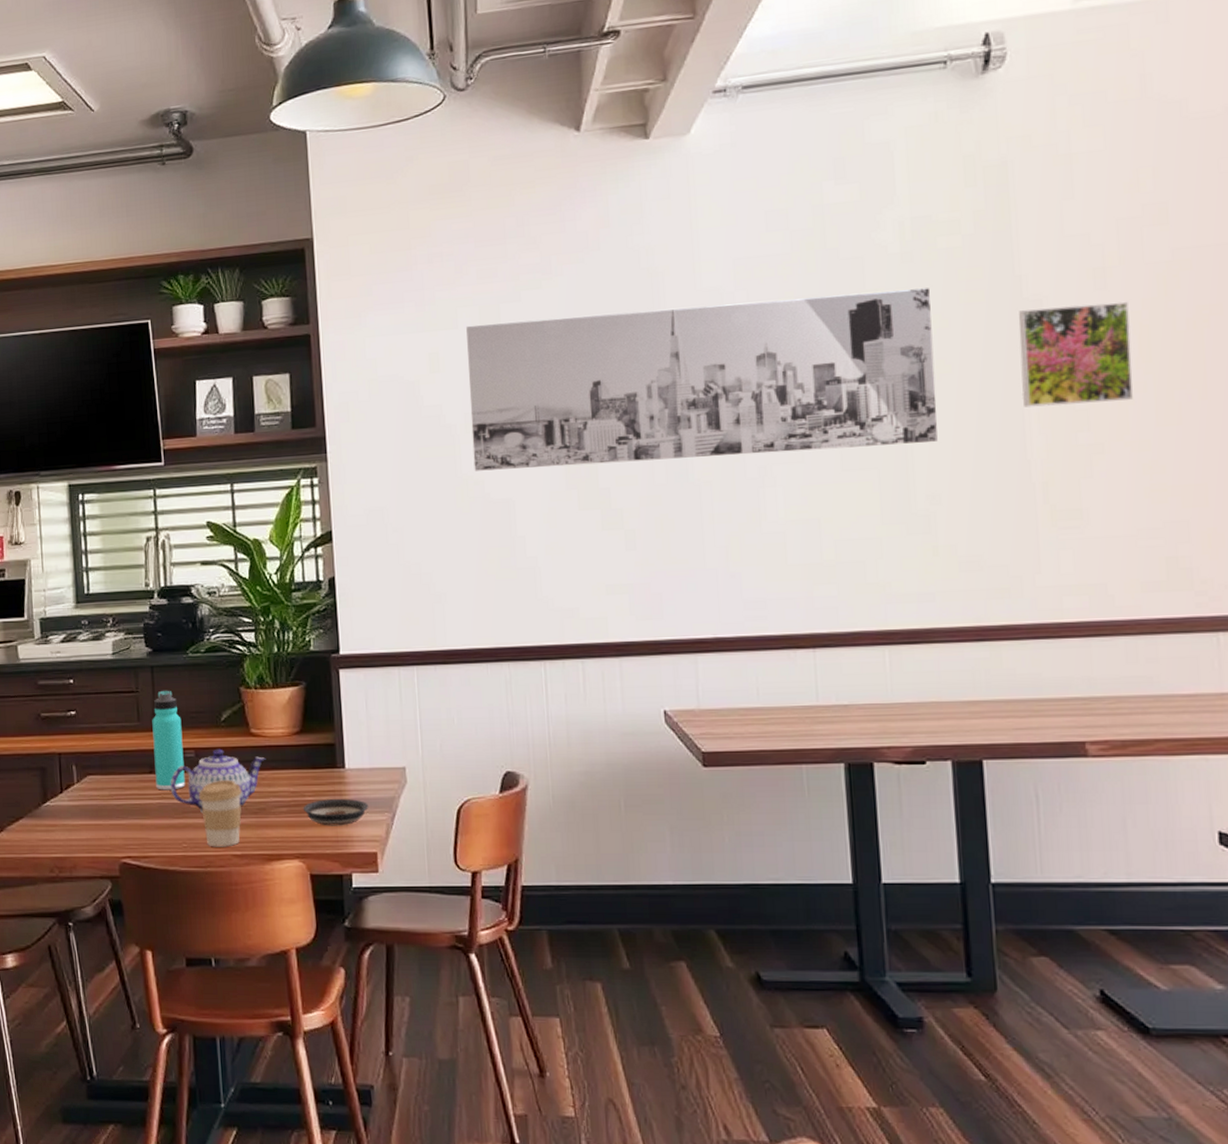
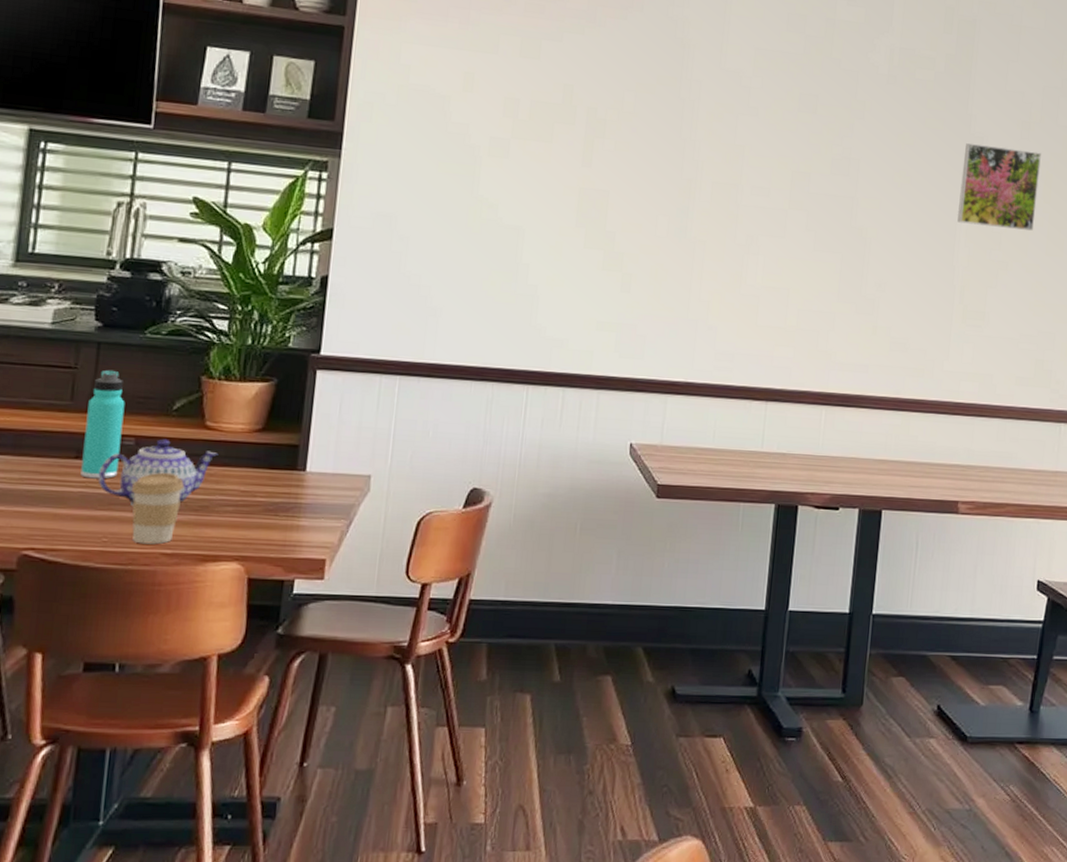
saucer: present [303,799,369,826] -> none [251,501,326,530]
wall art: present [466,288,938,471] -> none [490,53,904,239]

